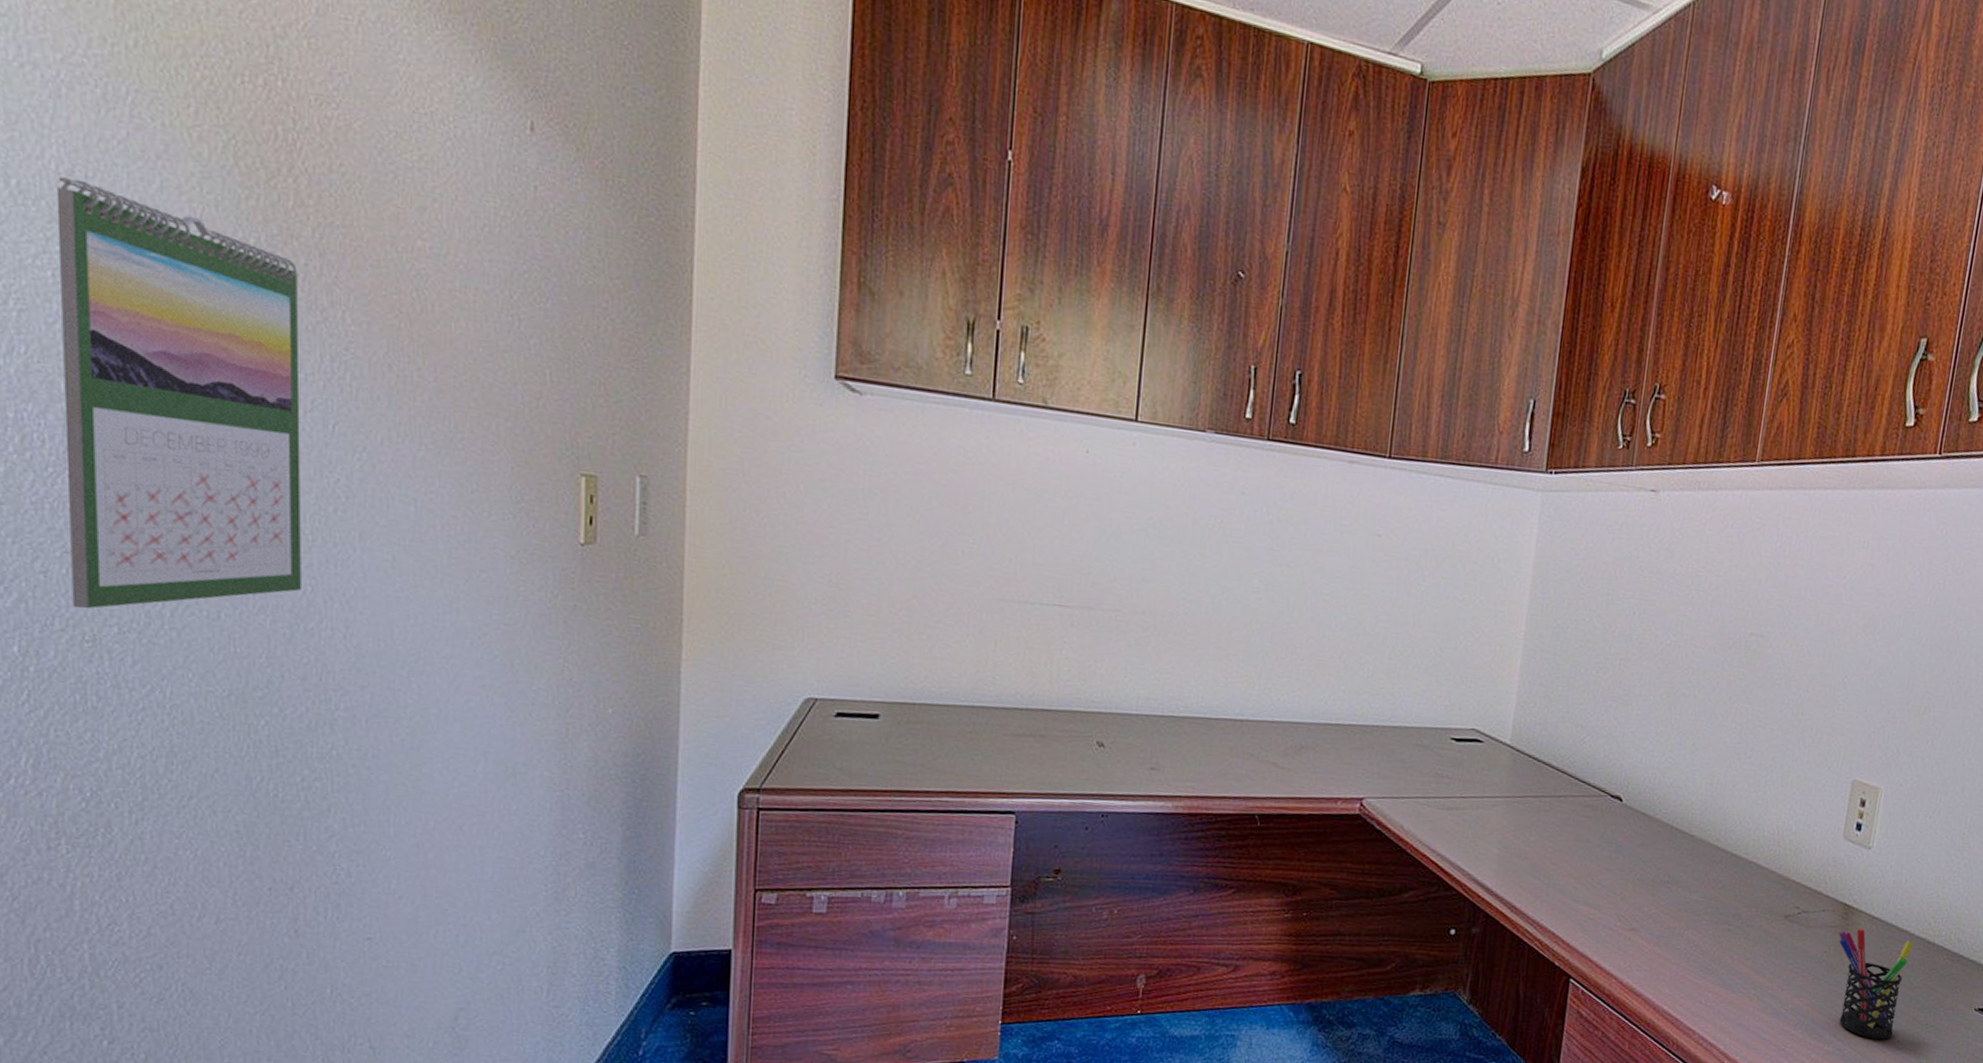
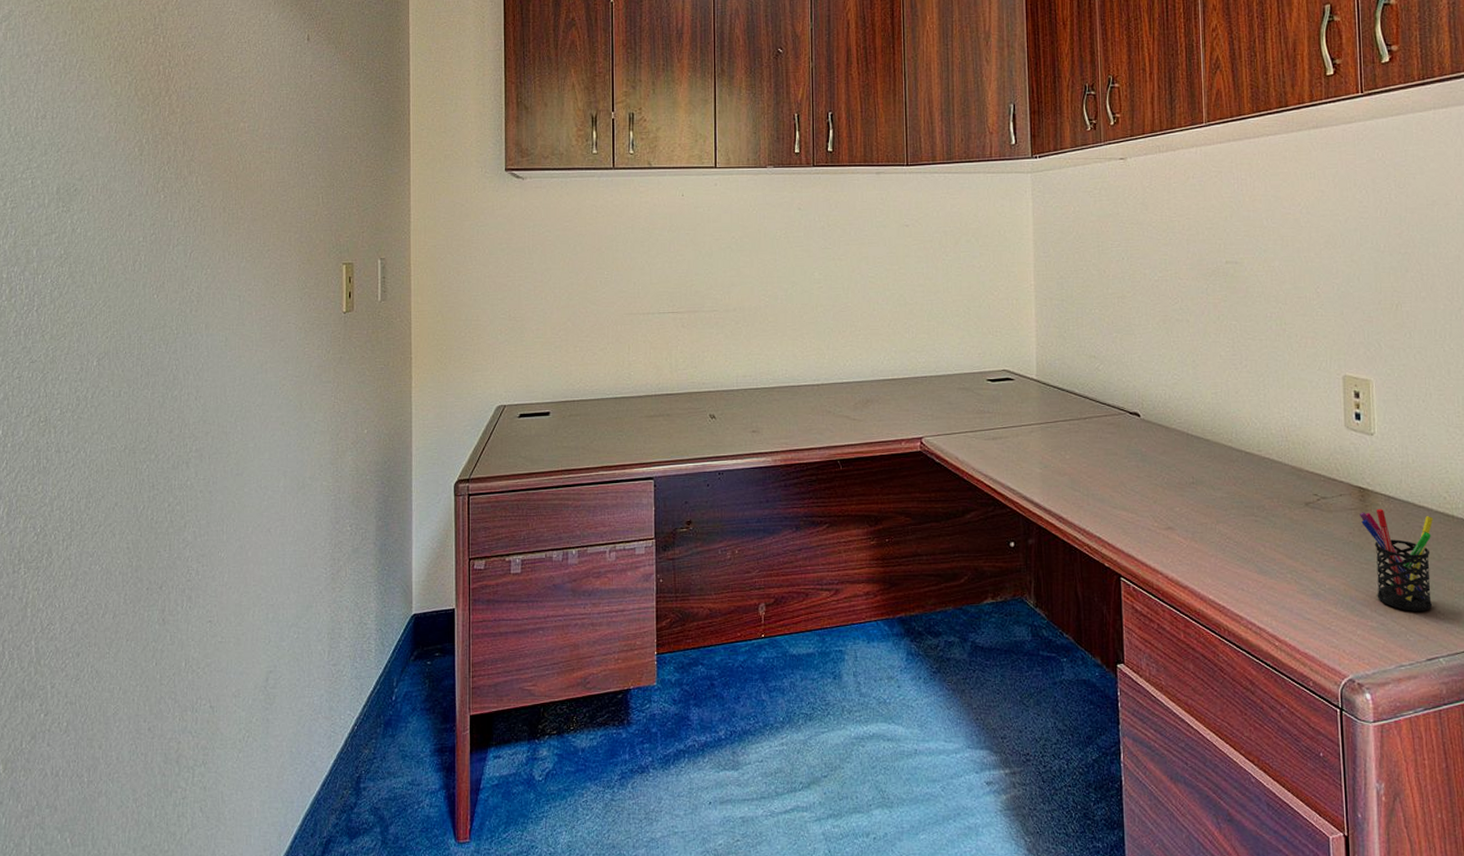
calendar: present [56,177,301,609] -> none [34,120,171,400]

